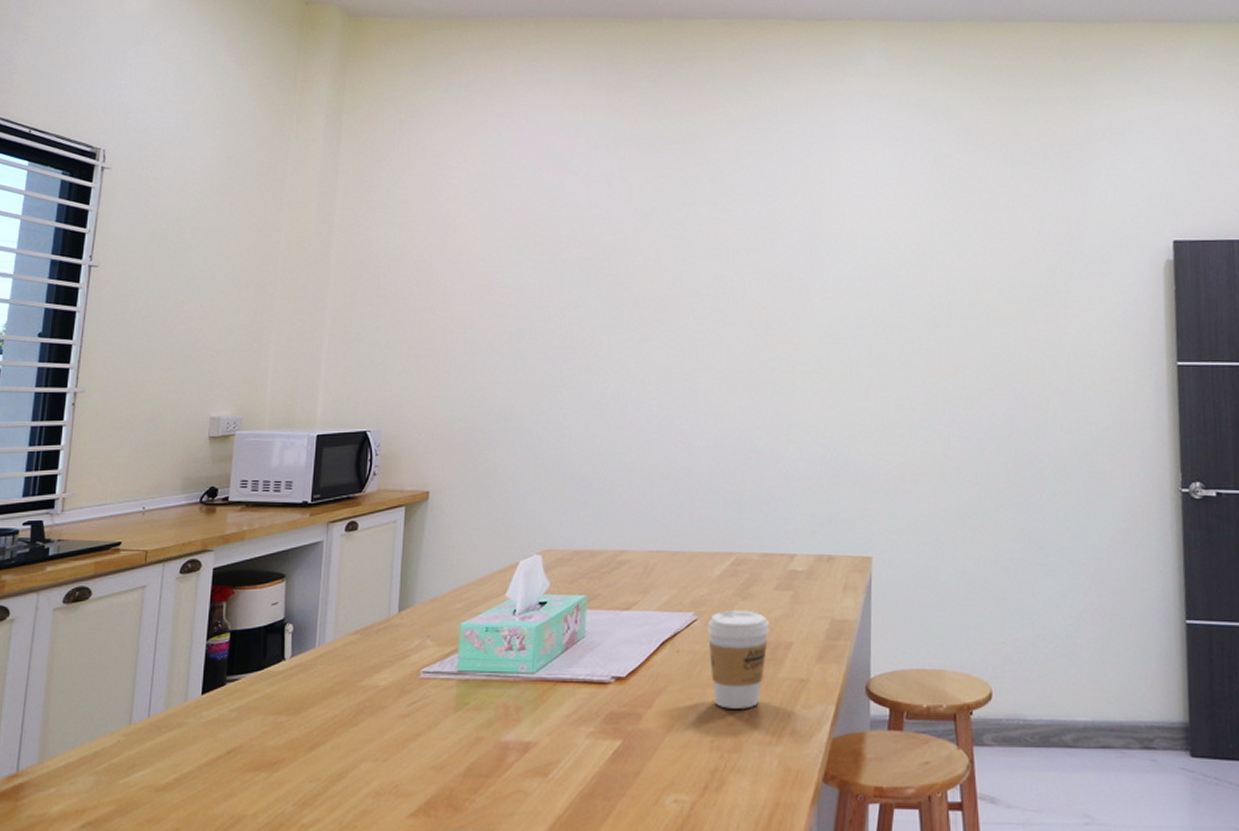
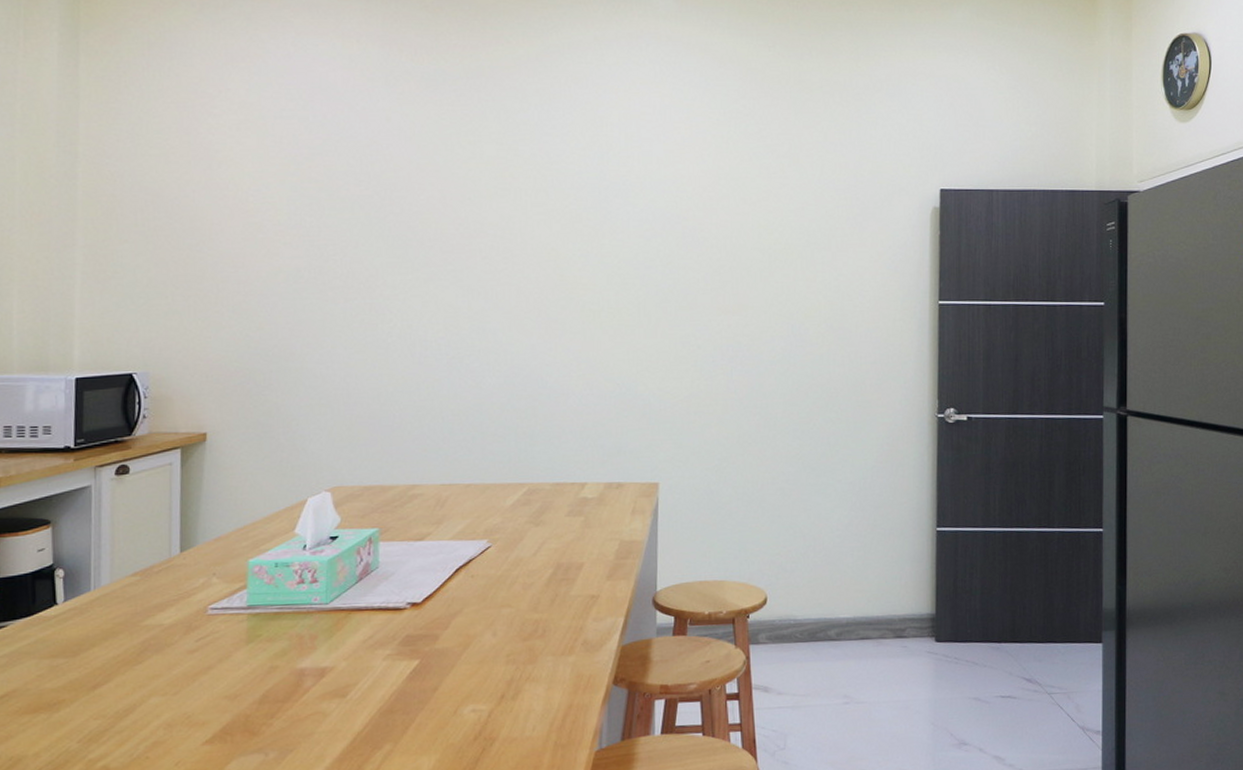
coffee cup: present [708,610,769,709] -> none [501,536,561,626]

